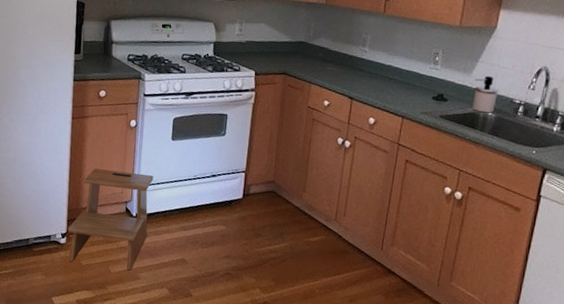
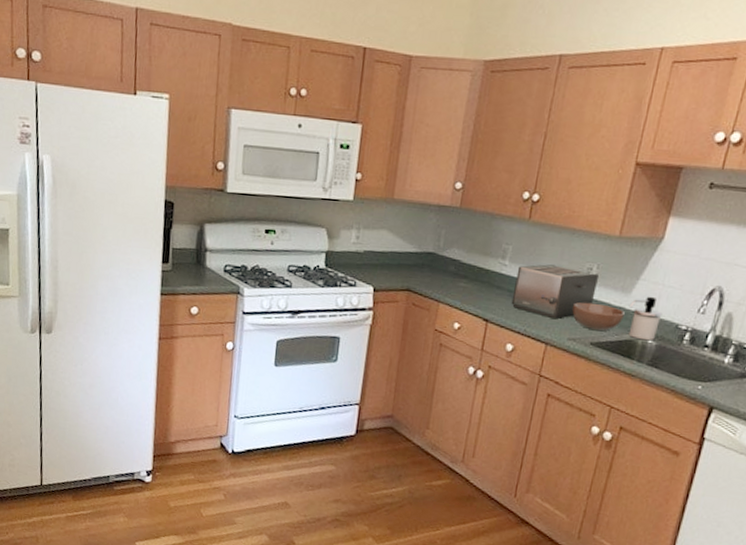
step stool: present [68,168,154,270] -> none [154,397,253,513]
toaster: none [372,50,445,97] -> present [511,264,600,320]
bowl: none [422,81,468,106] -> present [571,302,626,332]

